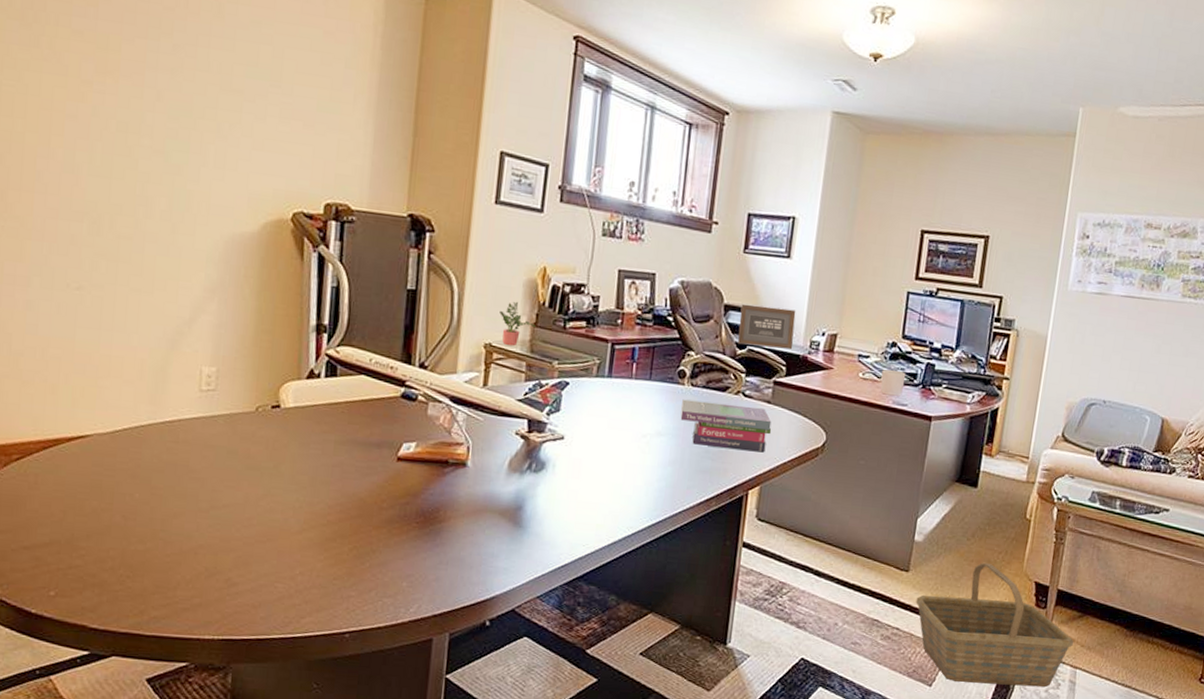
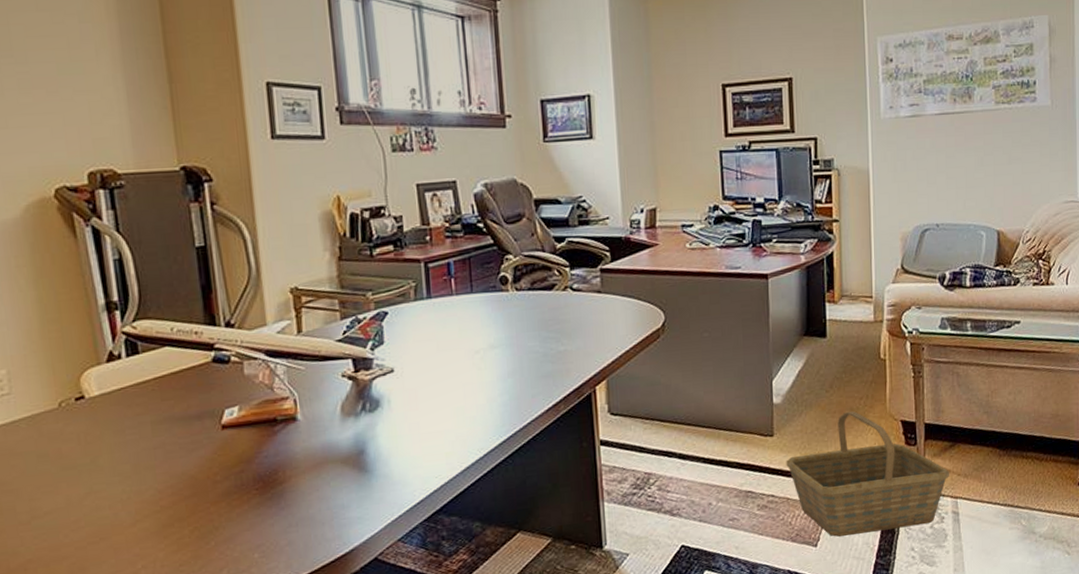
potted plant: present [500,301,535,347] -> none [300,237,340,286]
books: present [680,399,772,453] -> none [510,299,608,350]
picture frame: present [738,303,796,350] -> none [551,191,613,237]
mug: present [880,369,906,396] -> none [709,233,734,261]

